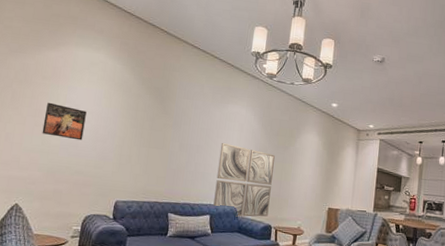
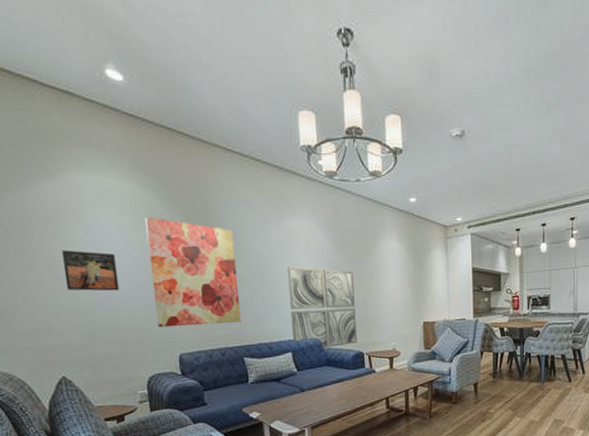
wall art: none [104,87,184,182] -> present [144,217,241,328]

